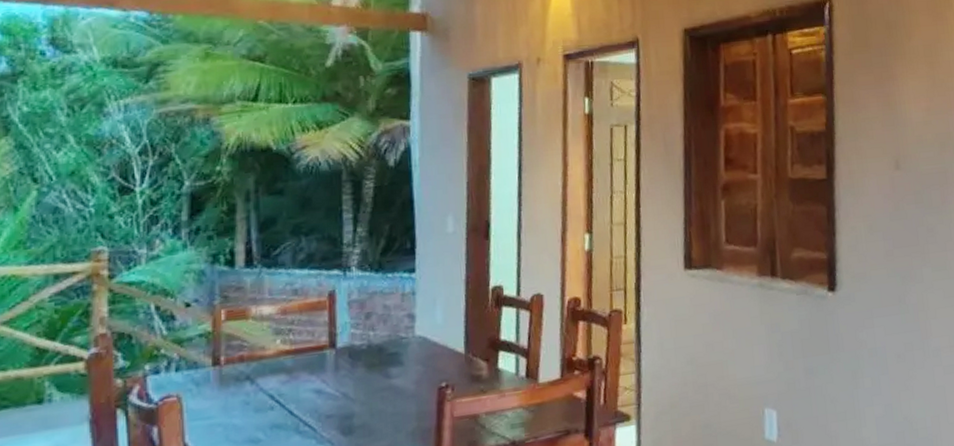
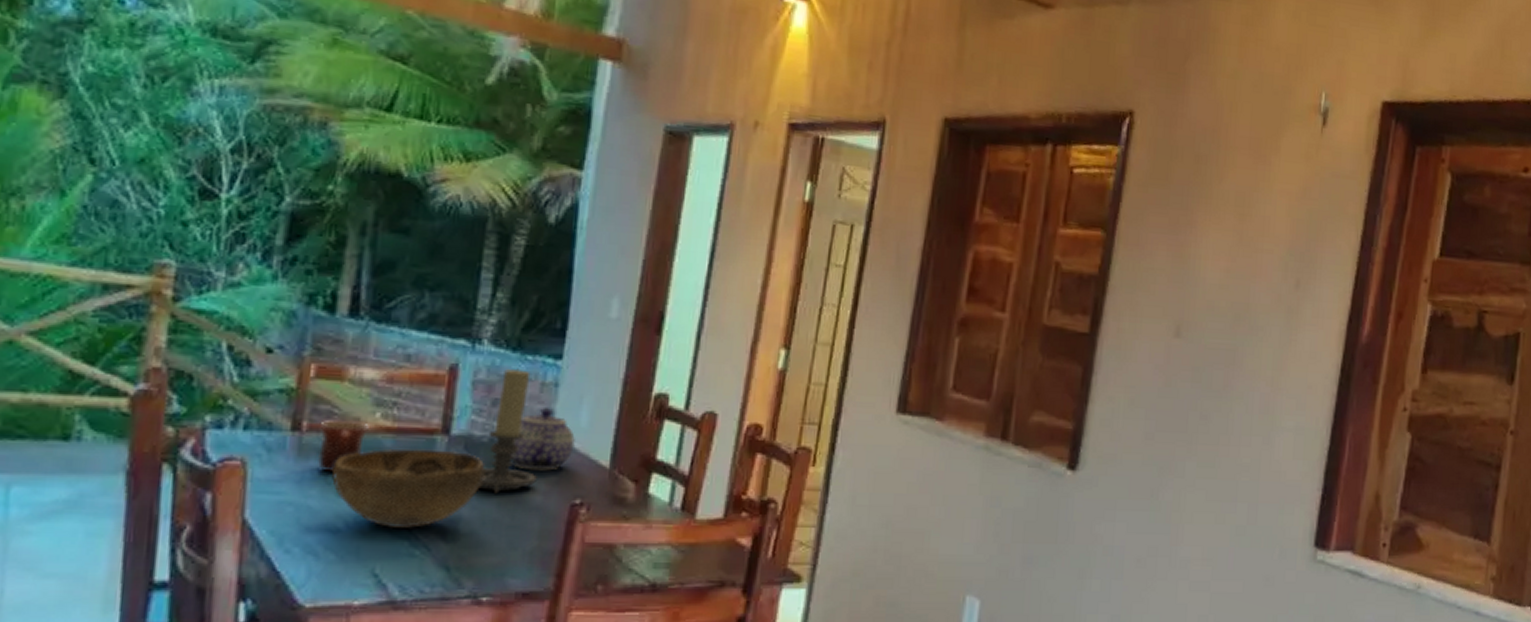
mug: none [235,349,272,395] -> present [318,419,369,473]
decorative bowl: none [249,360,368,431] -> present [332,449,486,528]
candle holder: none [364,285,409,389] -> present [478,368,537,494]
teapot: none [385,313,435,366] -> present [510,408,575,471]

